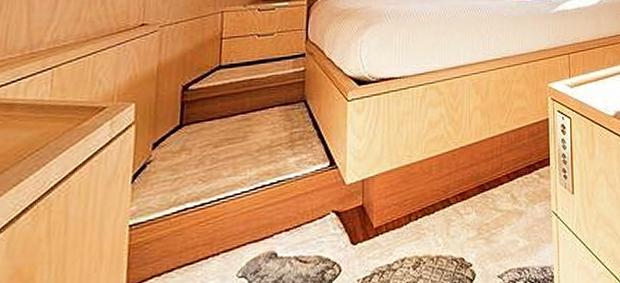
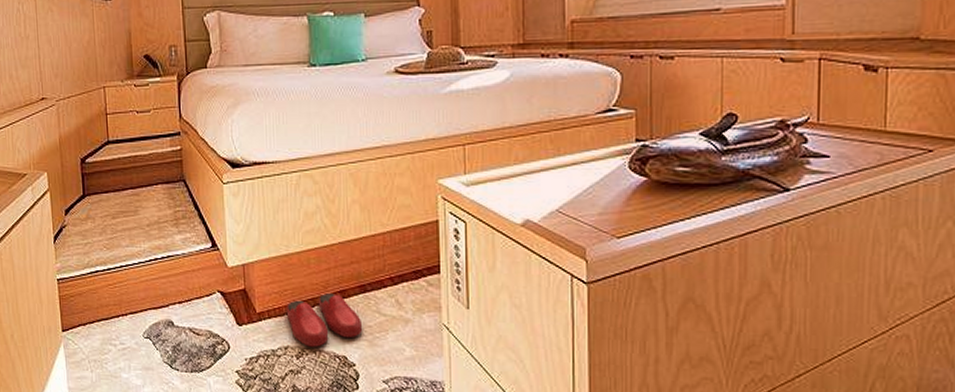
slippers: none [405,197,481,255] -> present [286,293,363,347]

